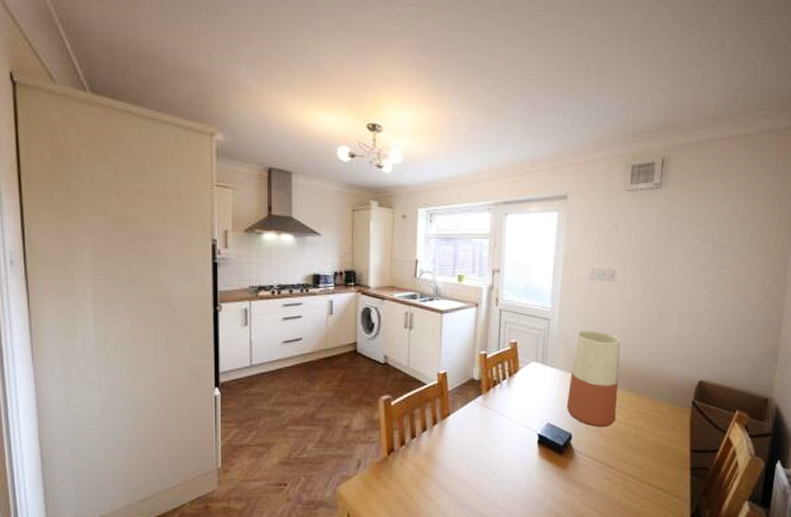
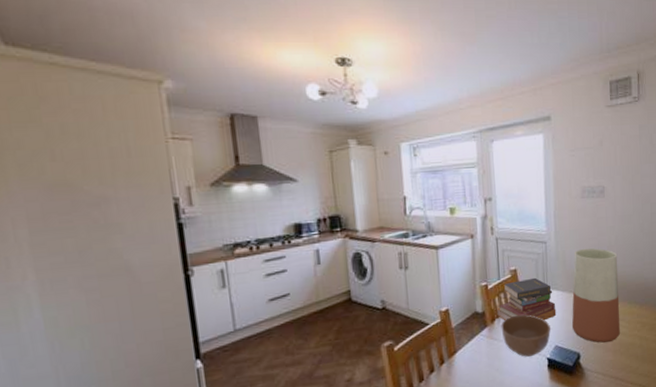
books: none [493,352,553,397] -> present [497,277,557,321]
bowl: none [495,387,544,430] -> present [501,314,551,357]

